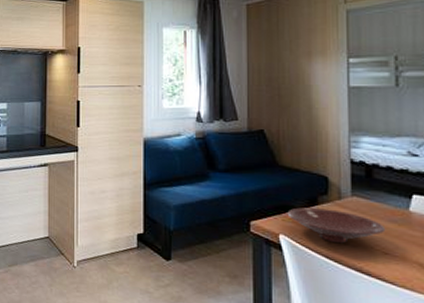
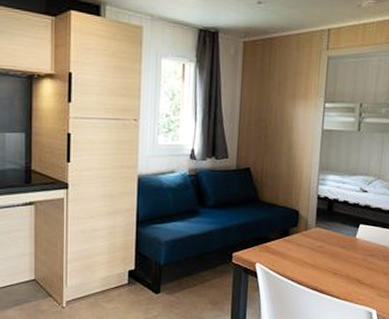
bowl: present [287,207,386,244] -> none [264,239,338,268]

